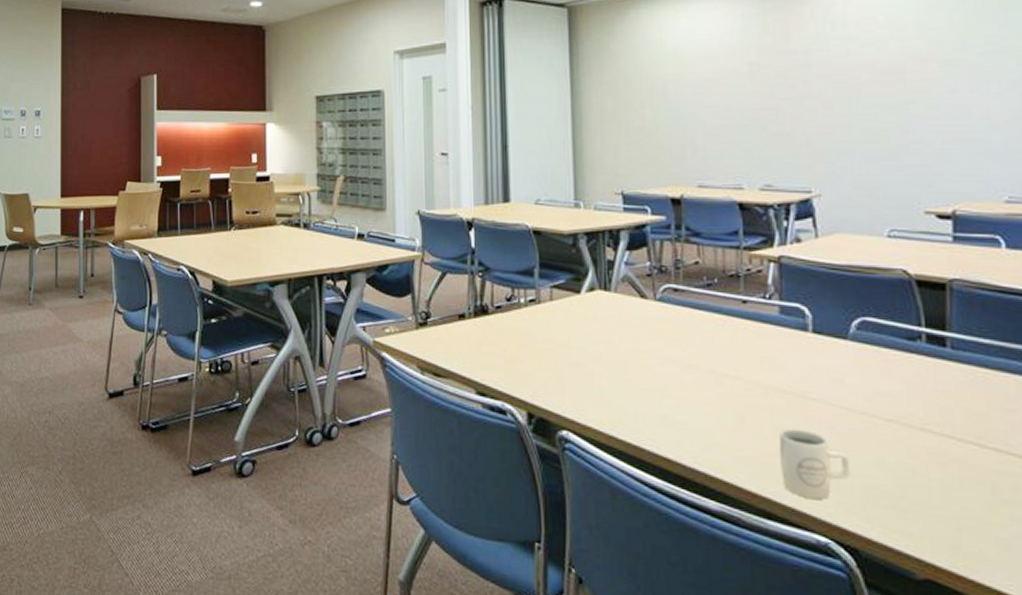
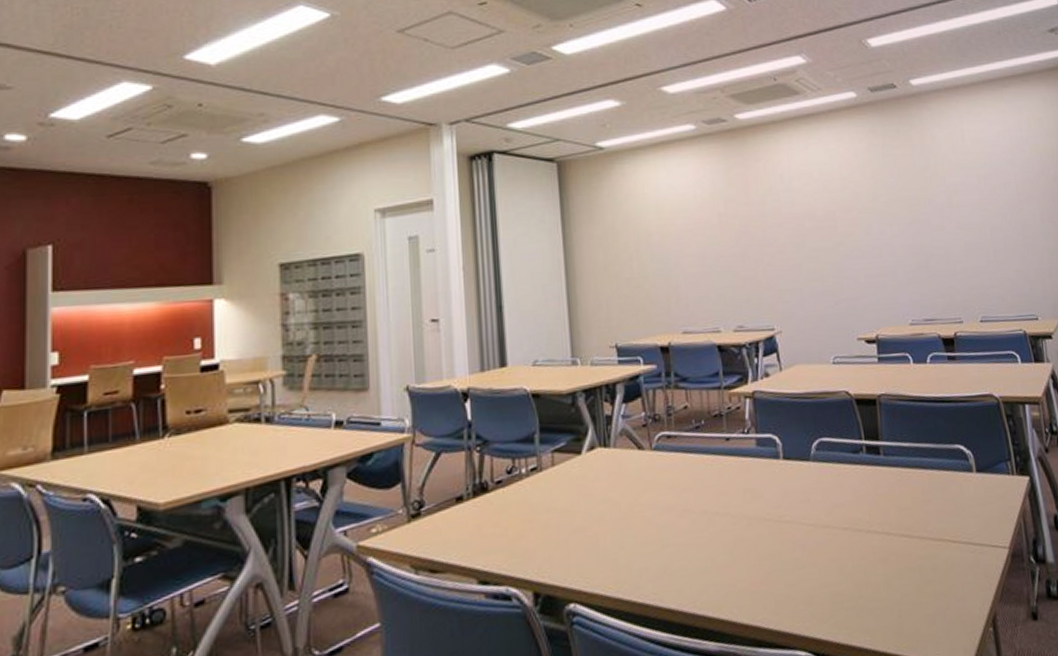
mug: present [779,428,850,499] -> none [763,552,820,618]

